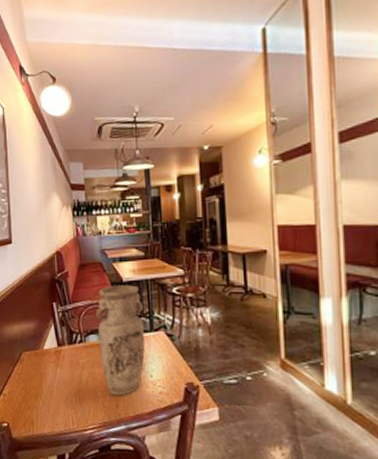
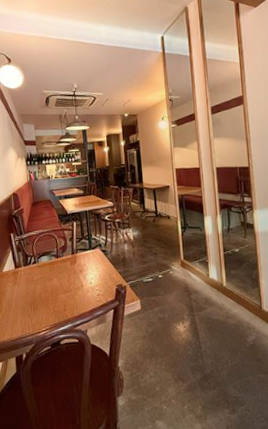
vase: present [96,285,145,396] -> none [47,216,86,302]

